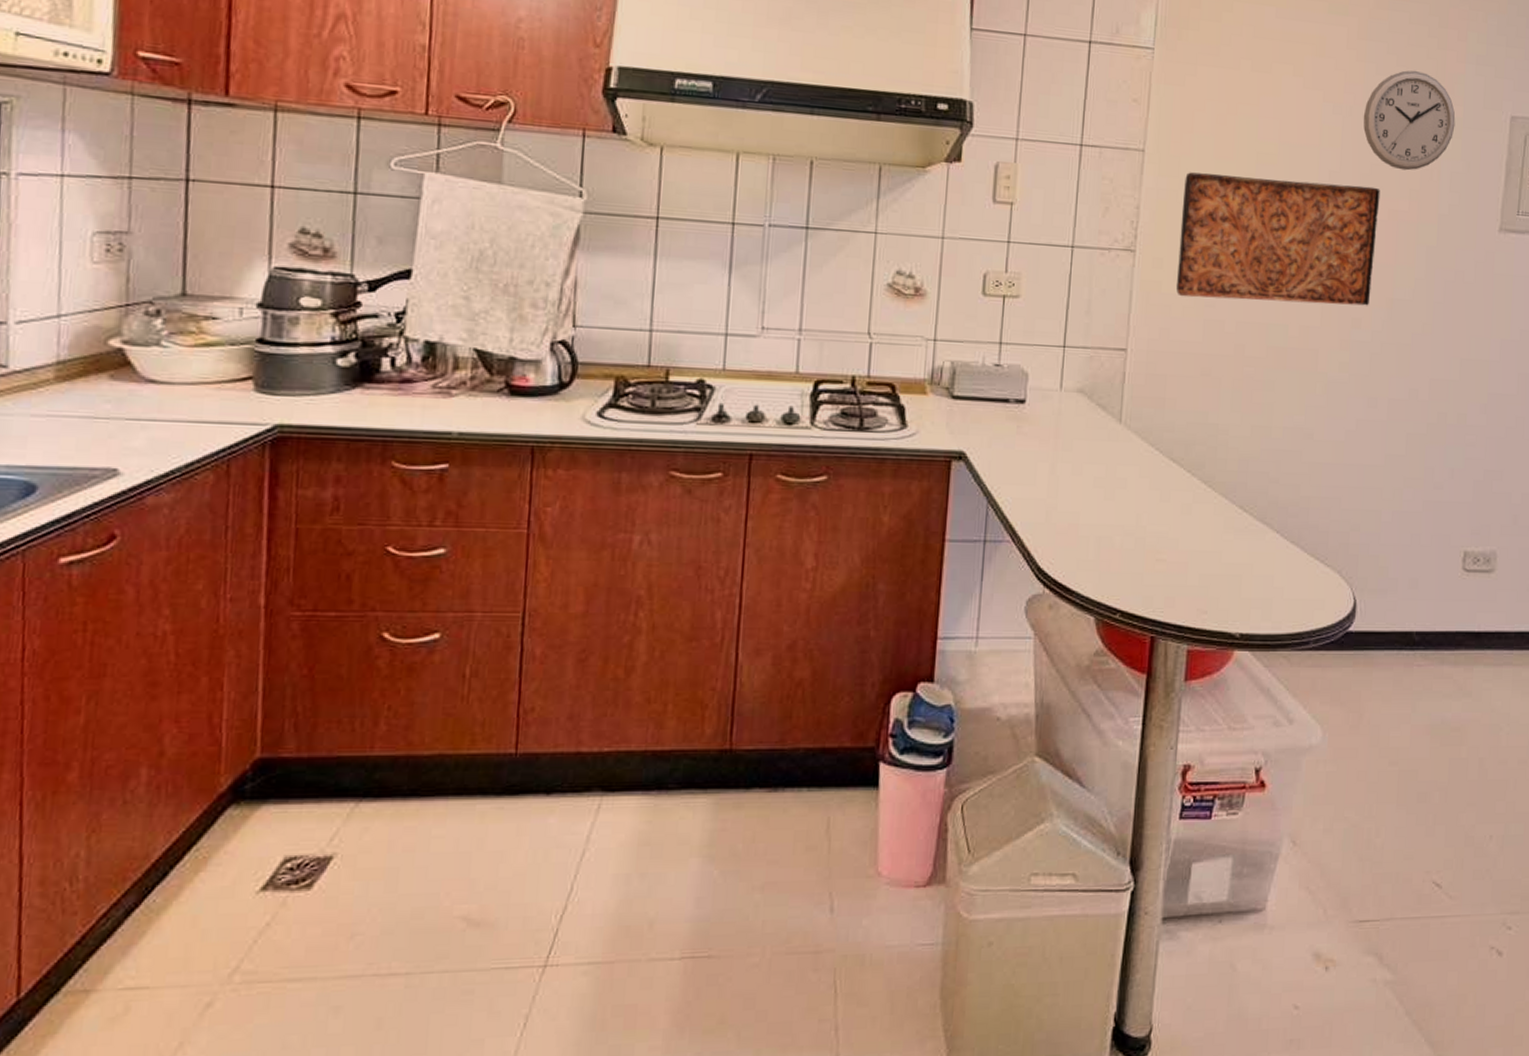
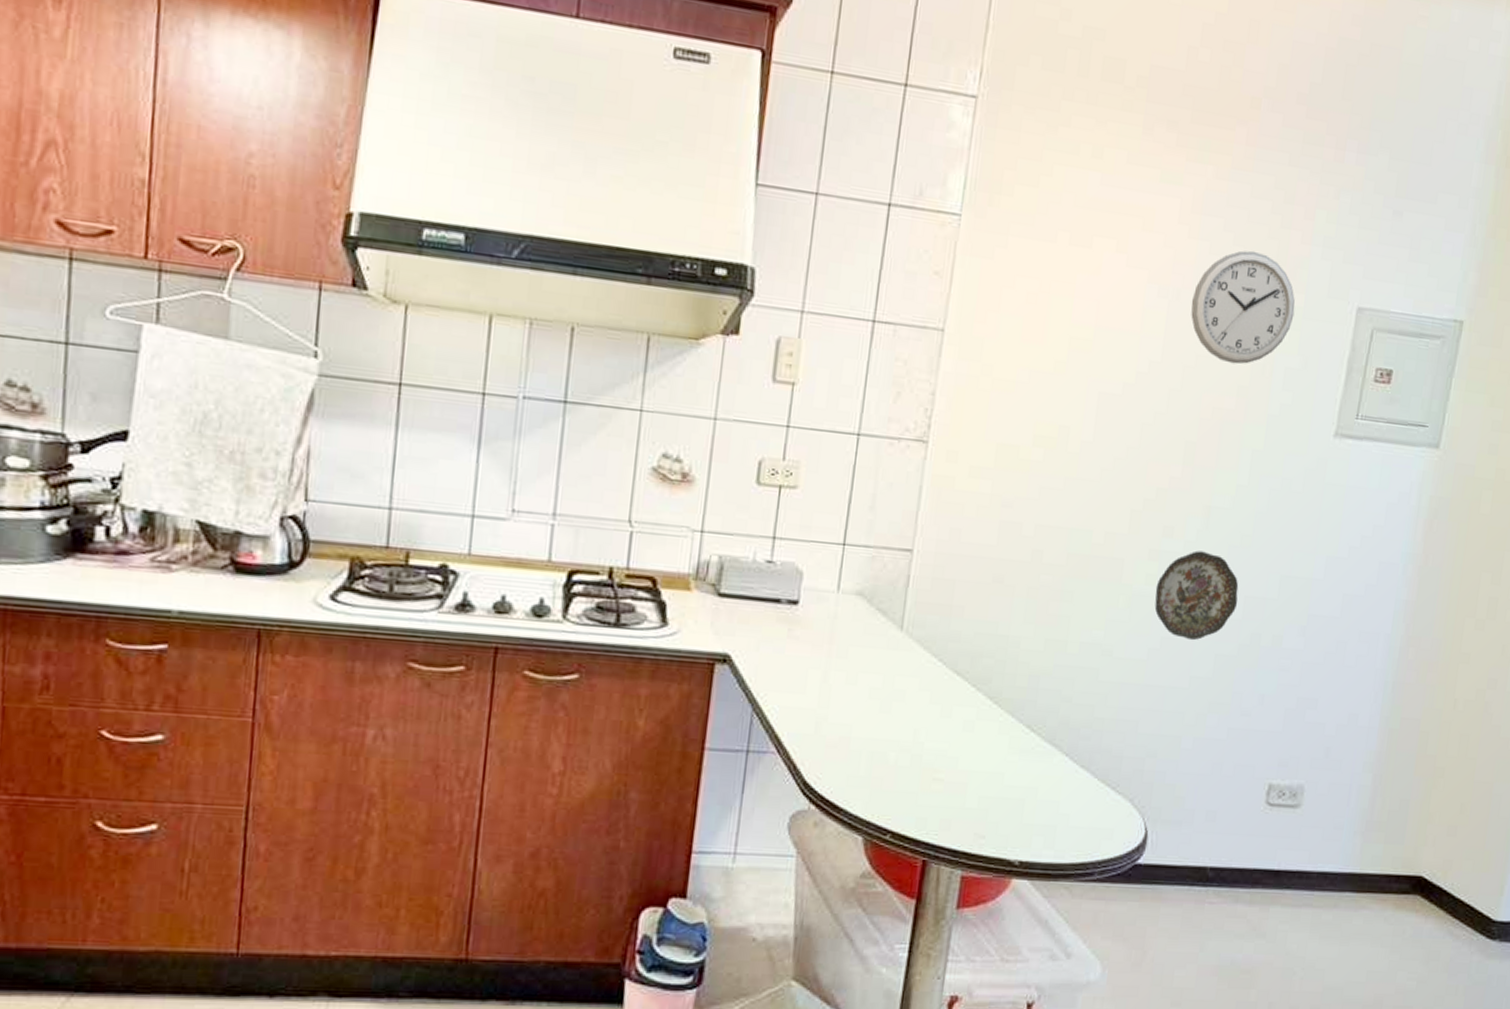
relief panel: present [1175,172,1380,306] -> none [970,356,1205,513]
decorative plate: none [1348,339,1424,422] -> present [1154,550,1239,641]

